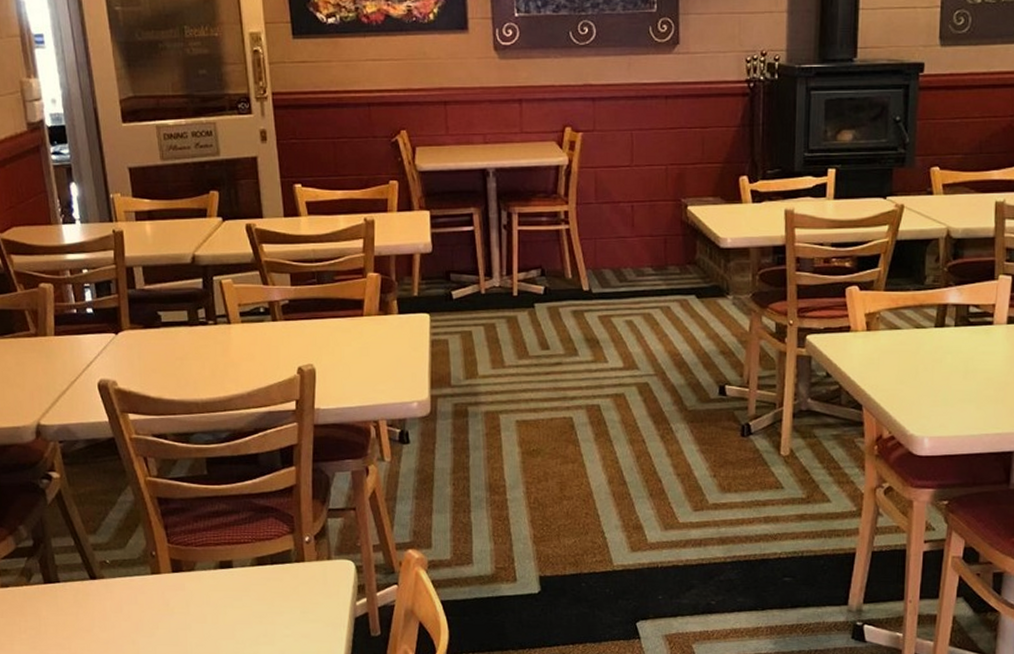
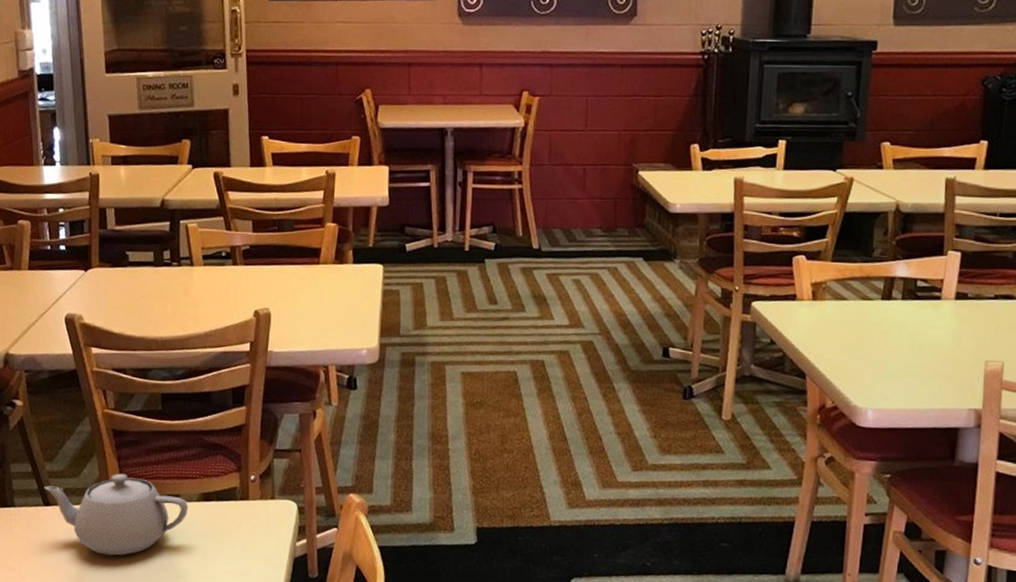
teapot: none [89,542,243,626] -> present [44,473,189,556]

